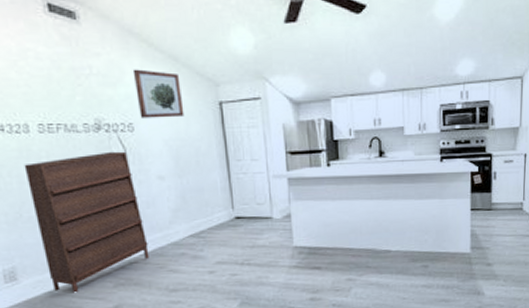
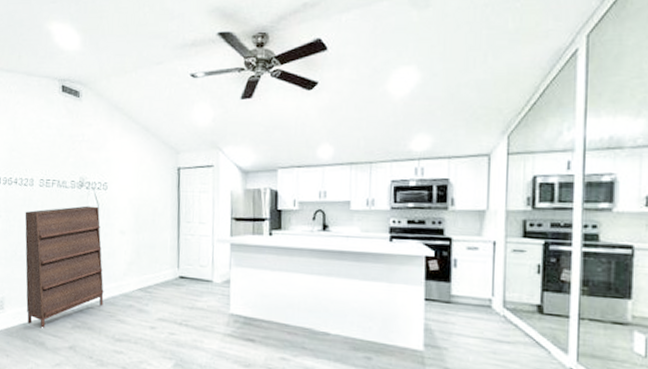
wall art: present [132,69,185,118] -> none [113,137,149,180]

